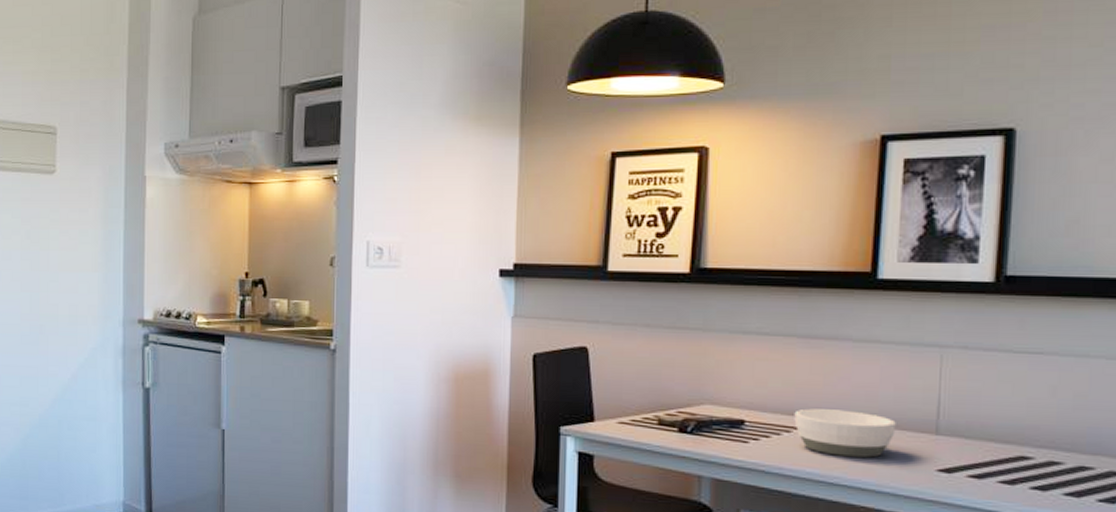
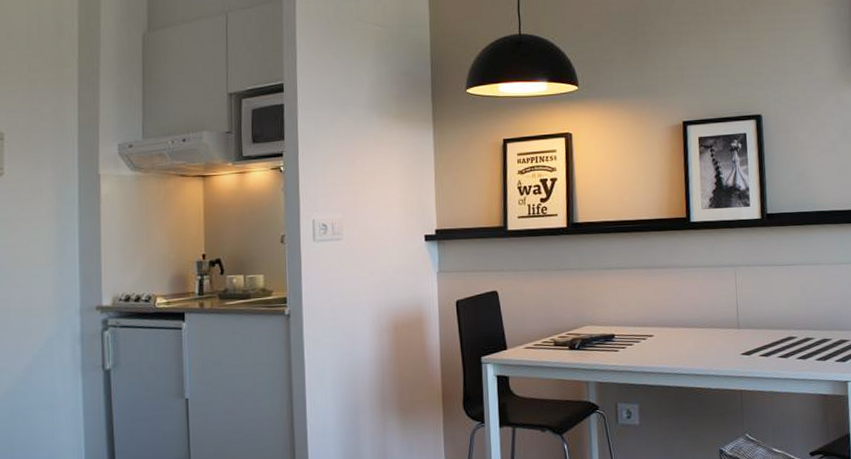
bowl: present [794,408,896,458] -> none [647,318,713,353]

